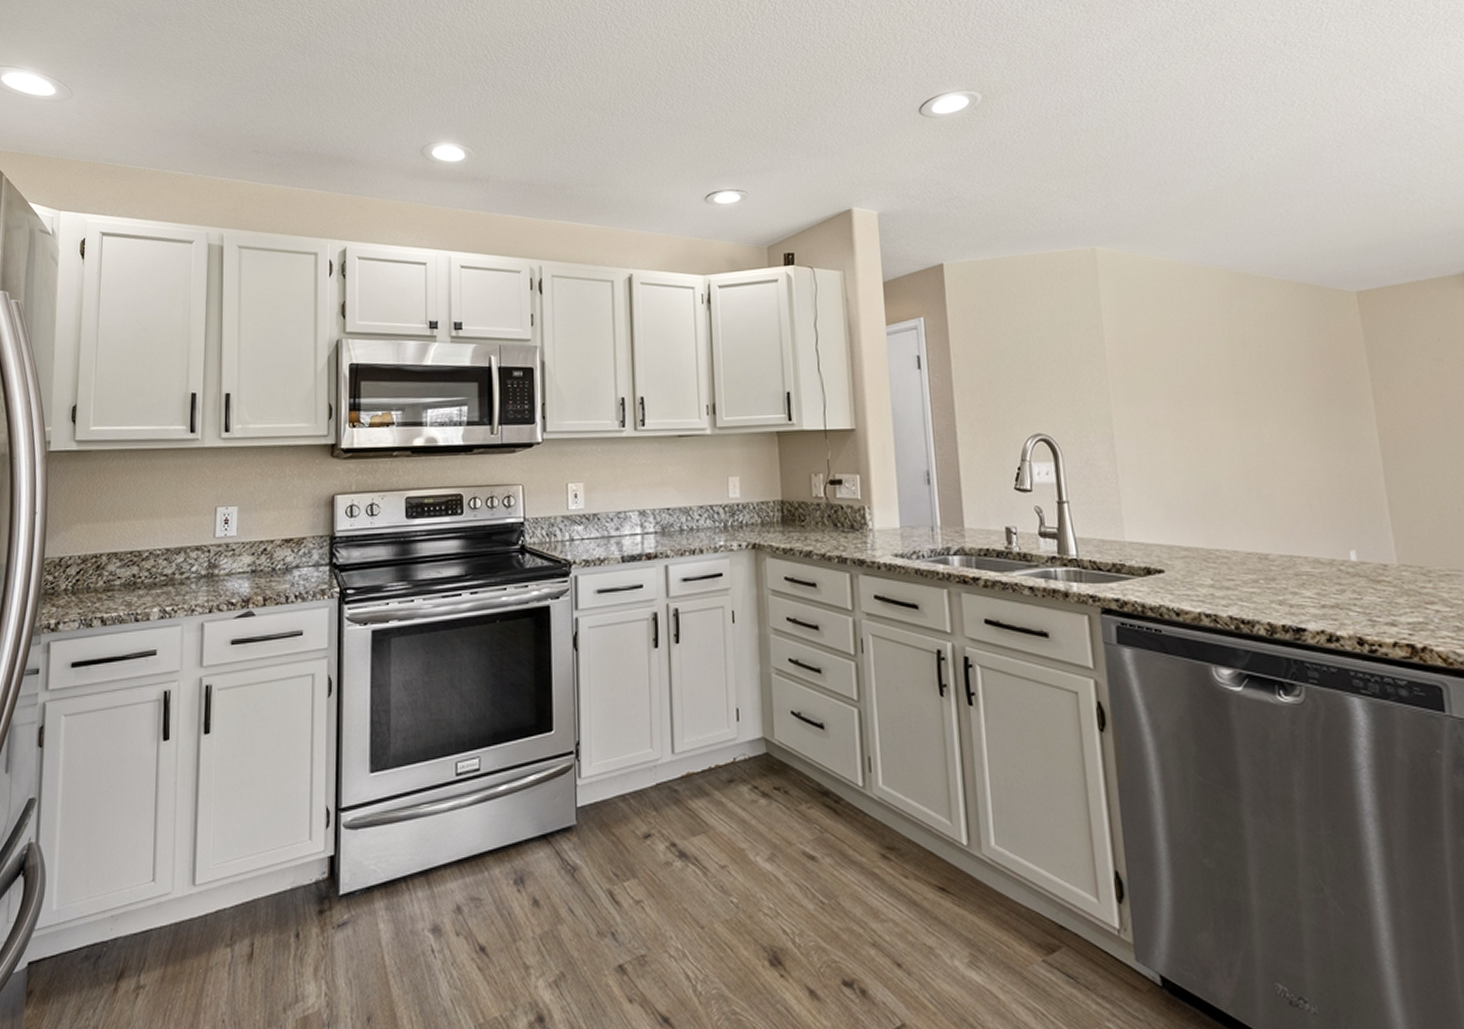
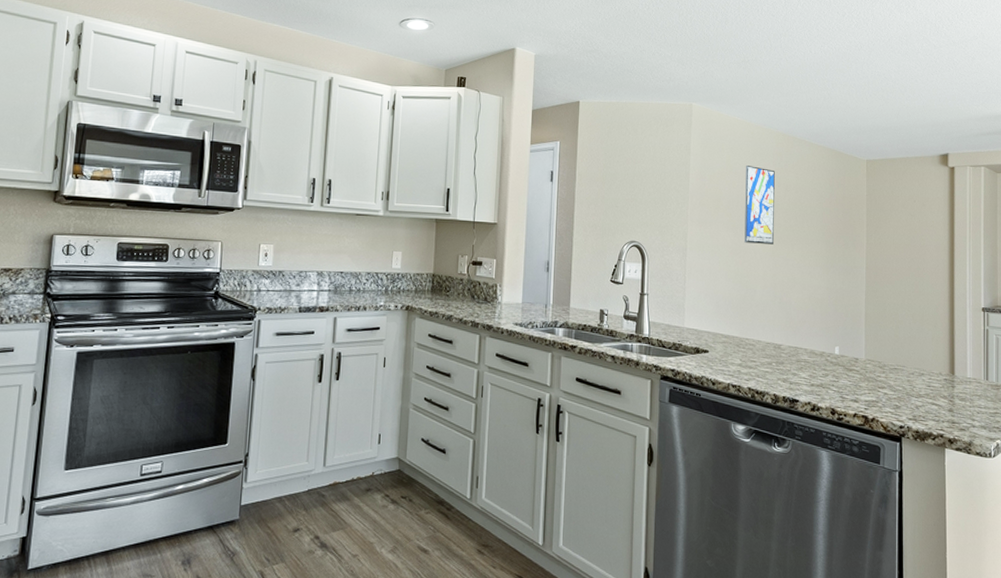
wall art: none [1182,318,1237,421] -> present [744,166,775,245]

